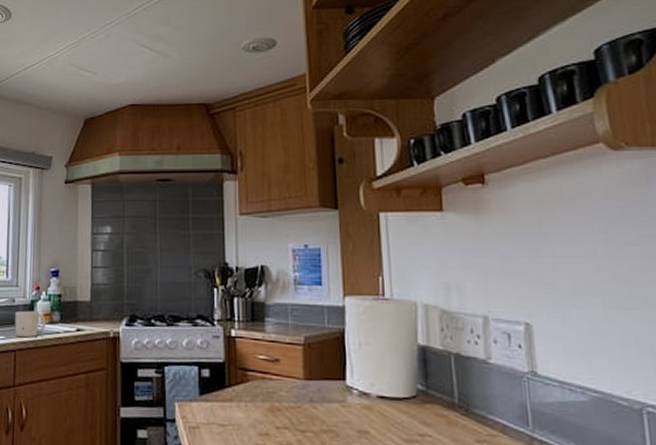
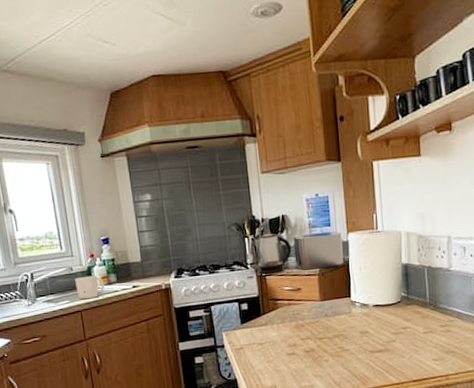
kettle: none [225,285,271,336] -> present [254,233,292,274]
toaster: none [273,291,340,338] -> present [293,231,346,271]

